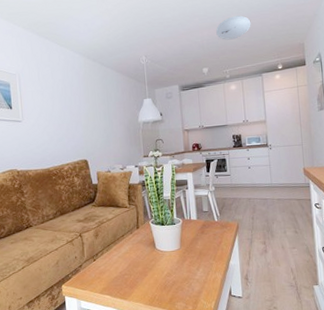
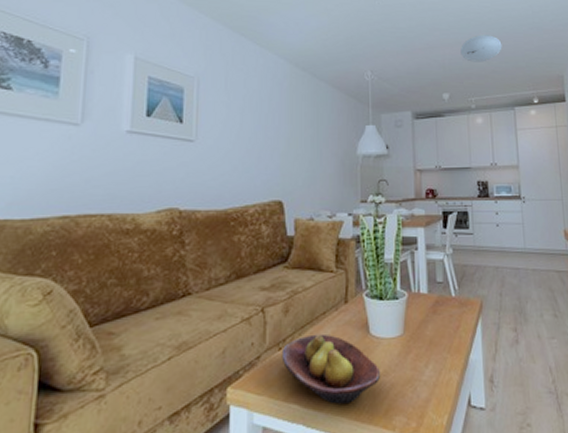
fruit bowl: none [96,249,165,295] -> present [281,333,380,404]

